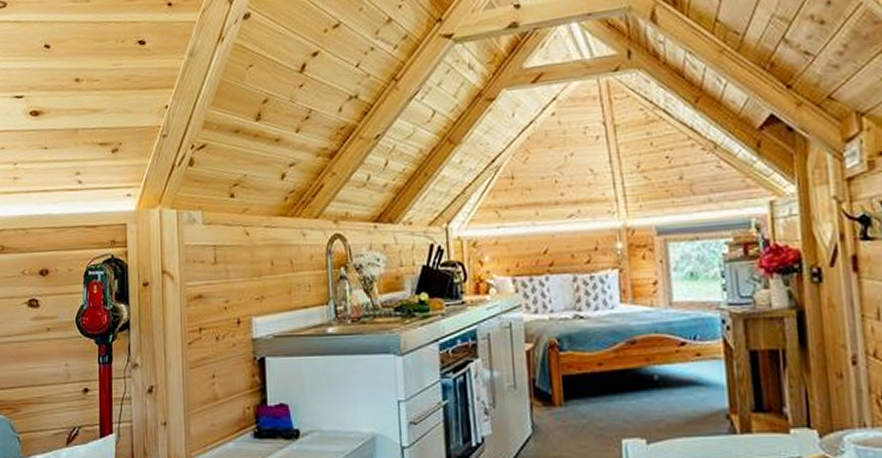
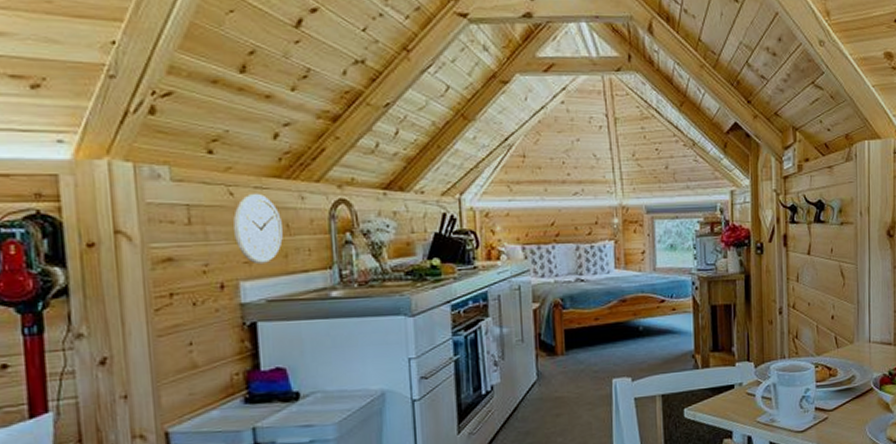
wall clock: none [249,232,287,301] -> present [233,193,283,265]

